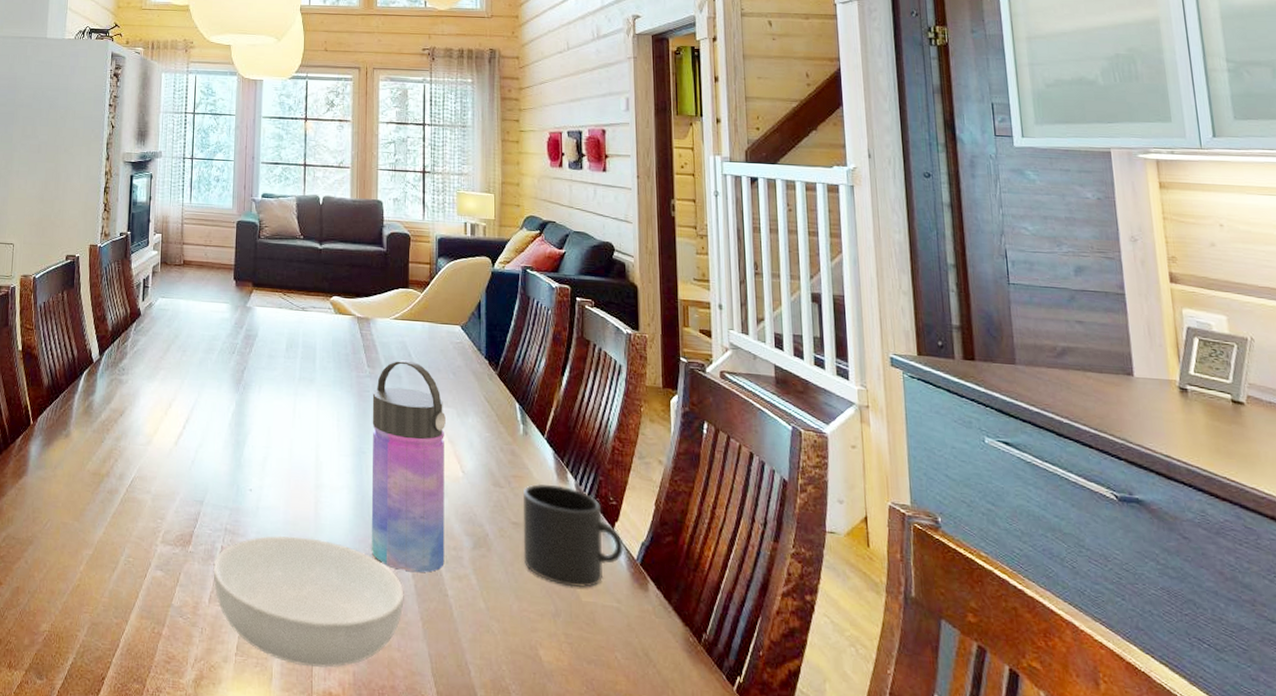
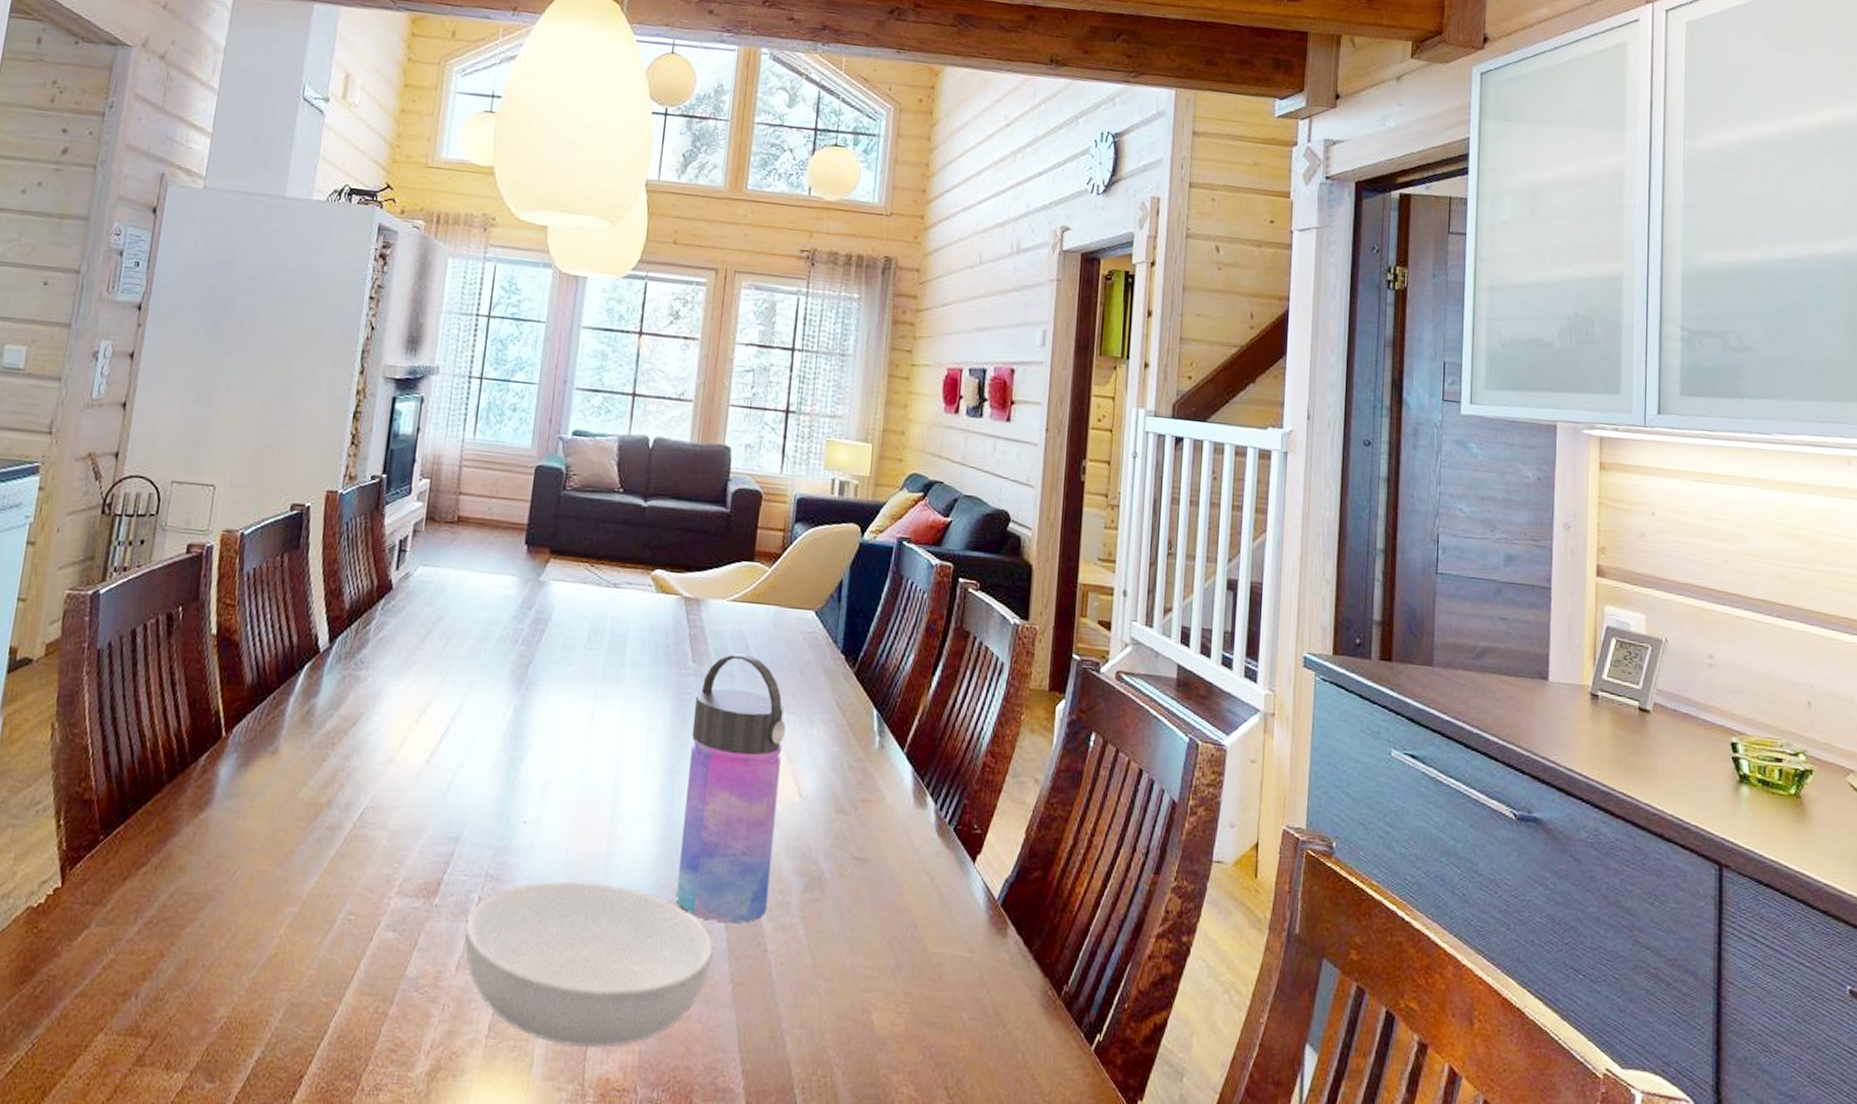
mug: present [522,483,624,588] -> none [864,809,984,936]

